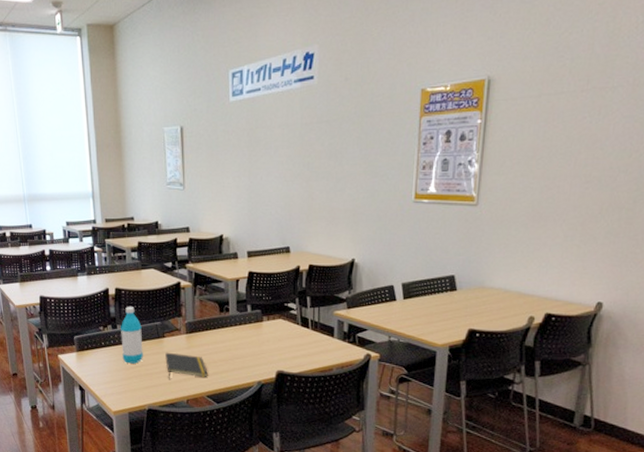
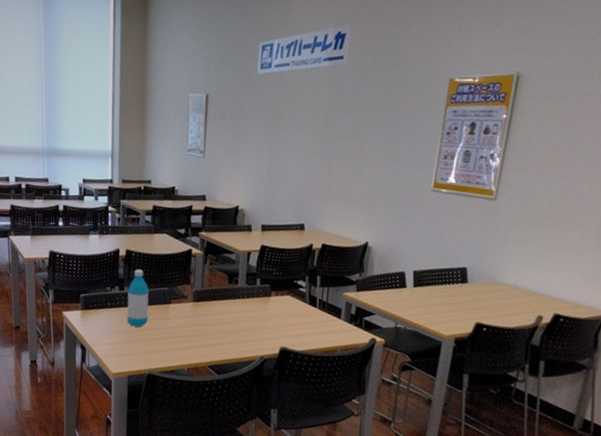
notepad: present [165,352,208,380] -> none [170,318,211,347]

